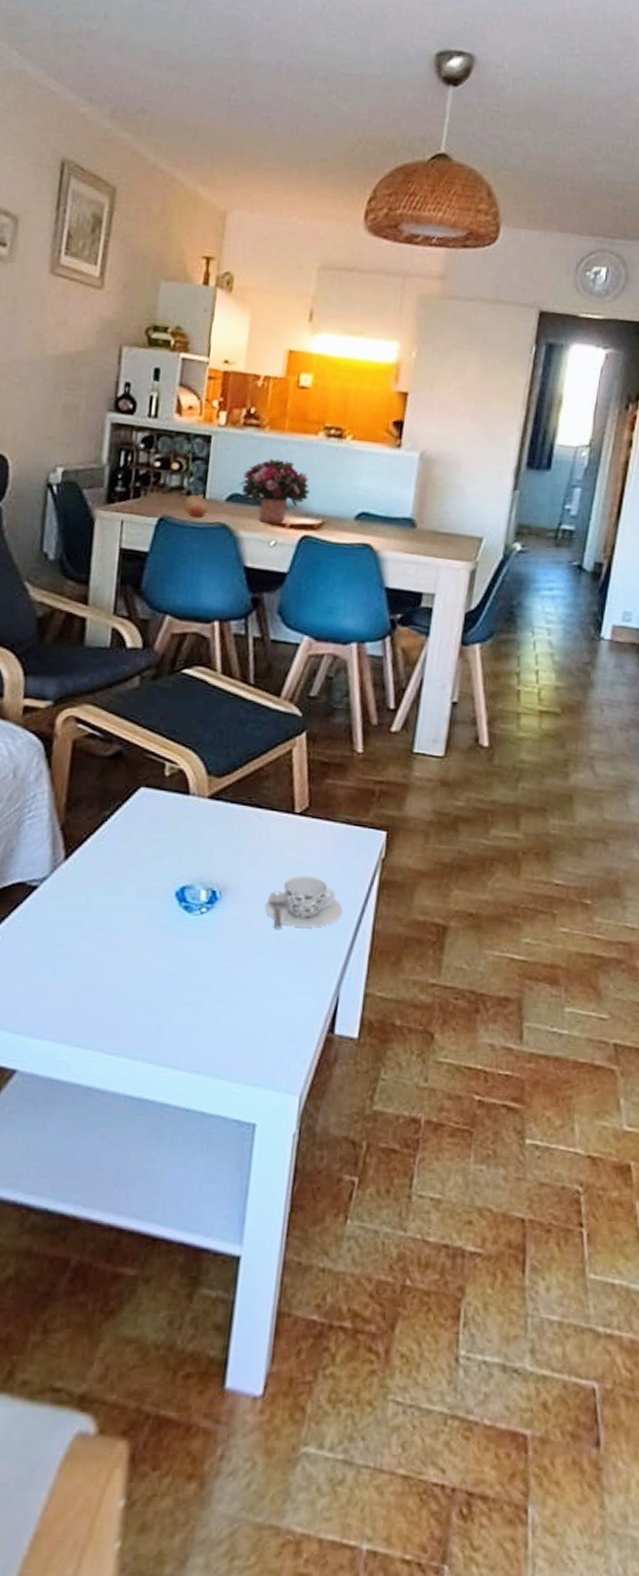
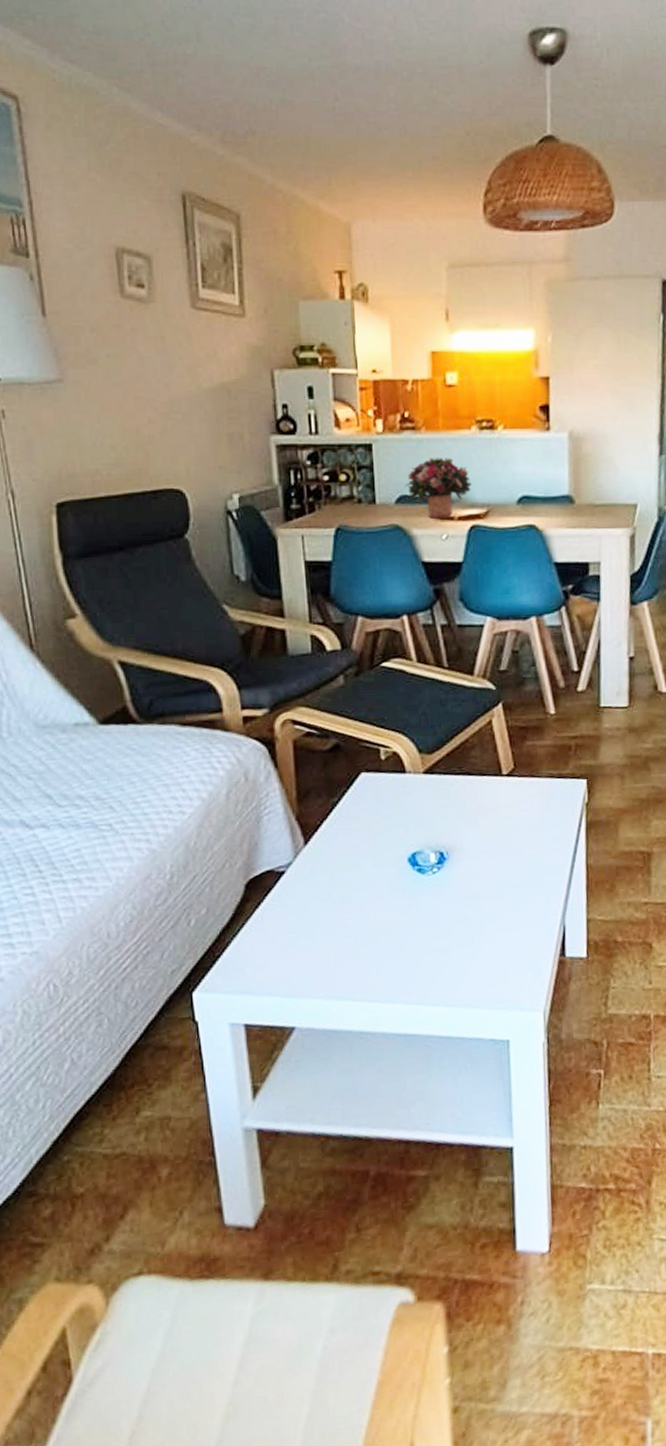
fruit: present [183,493,209,518] -> none [357,499,380,523]
teacup: present [265,875,342,929] -> none [489,827,557,876]

